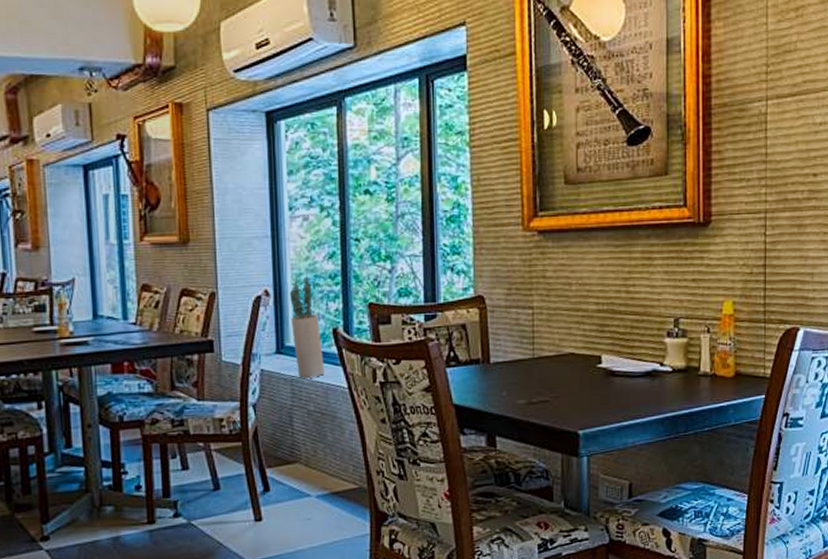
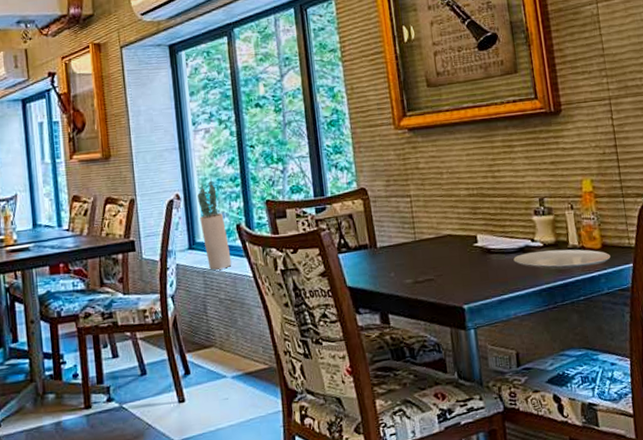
plate: none [638,375,743,398] -> present [513,249,611,270]

